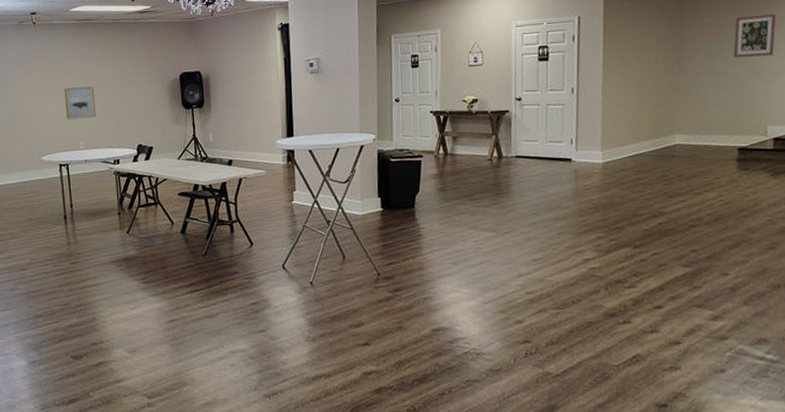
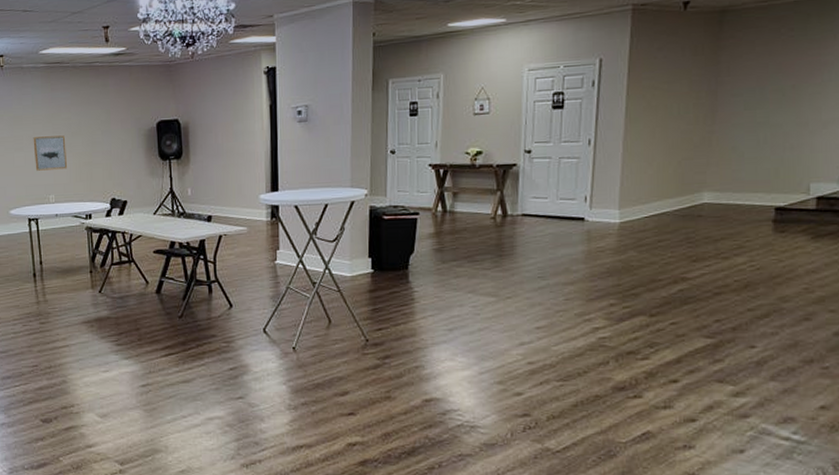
wall art: present [733,14,777,58] -> none [776,55,829,106]

